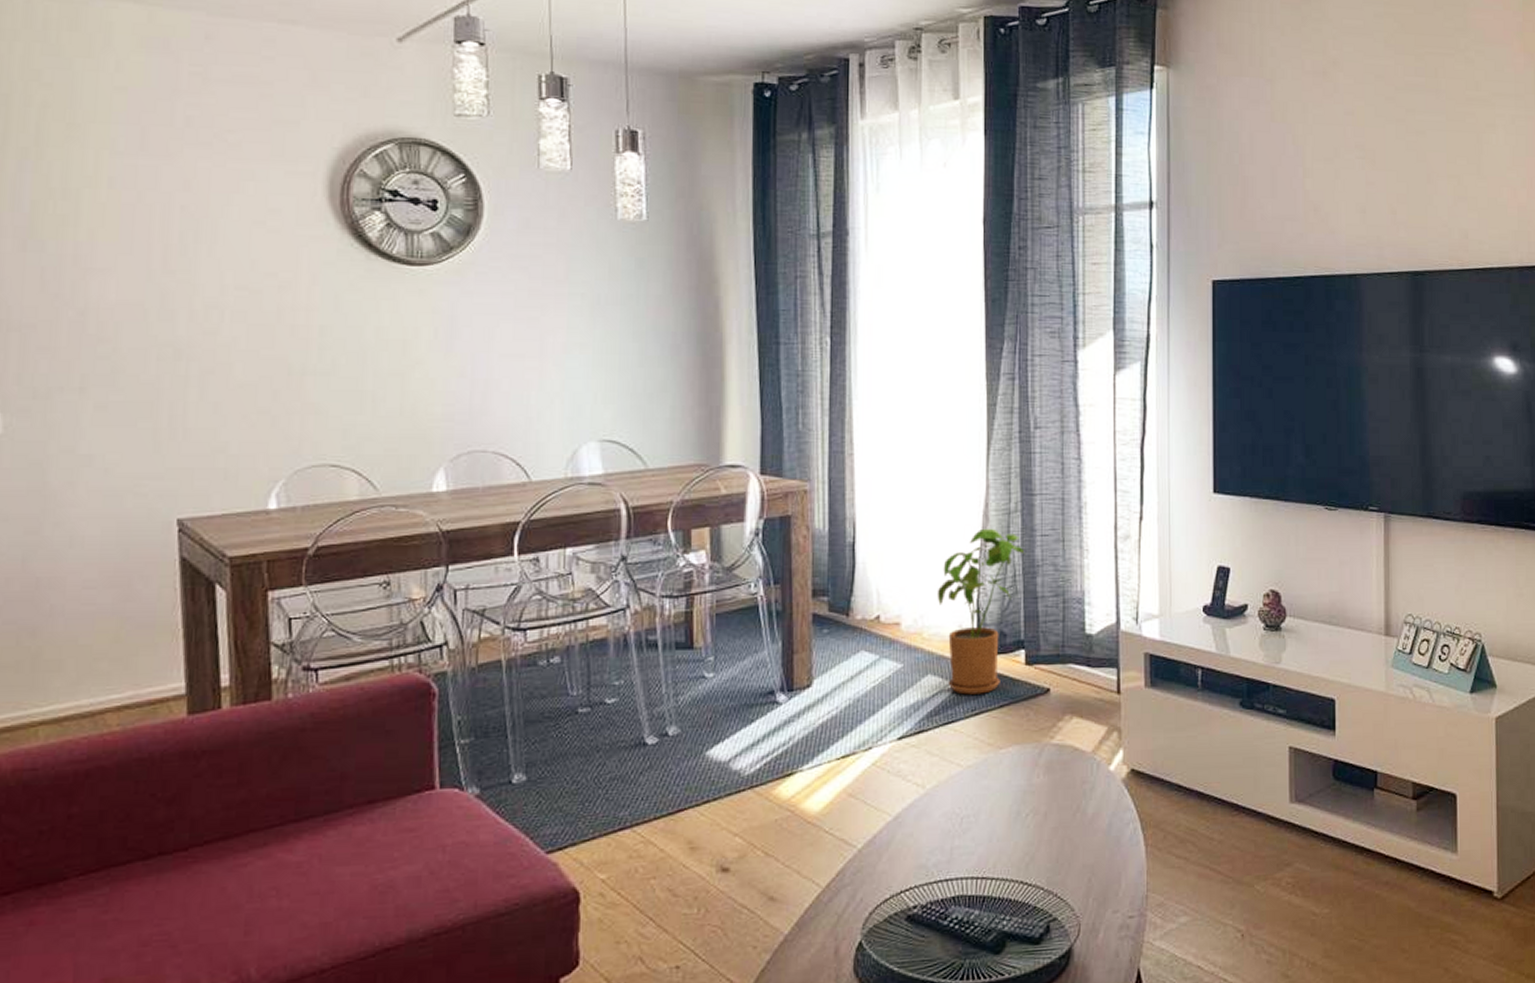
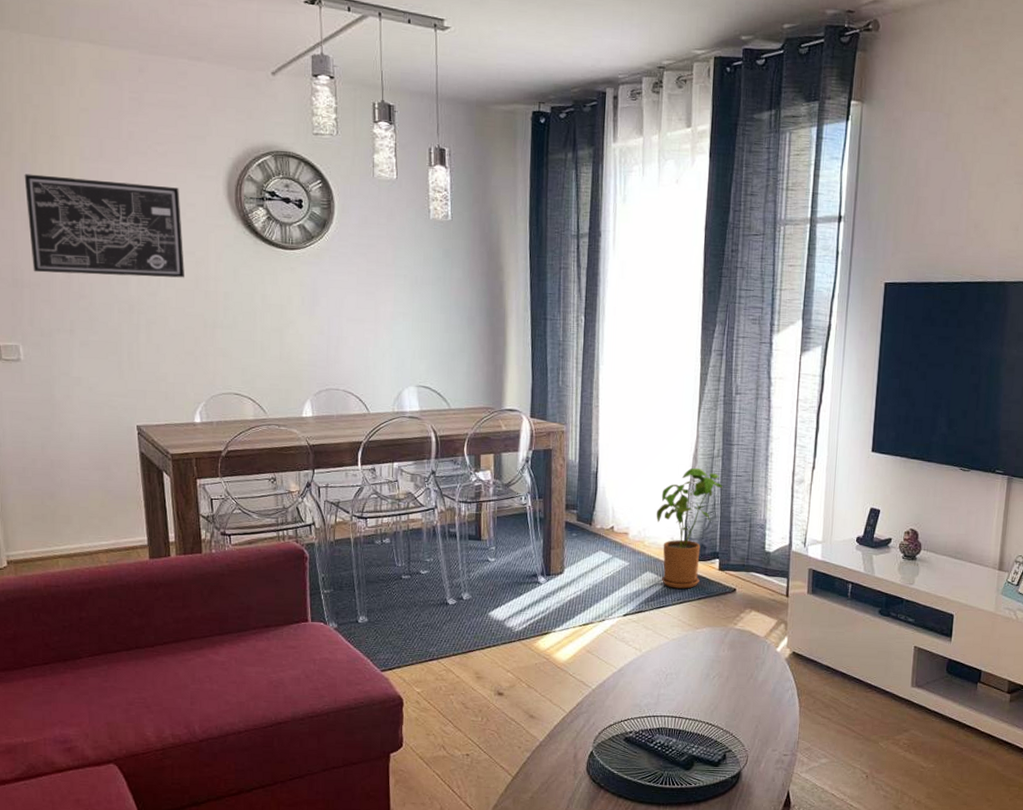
wall art: none [22,175,261,310] -> present [24,174,184,278]

